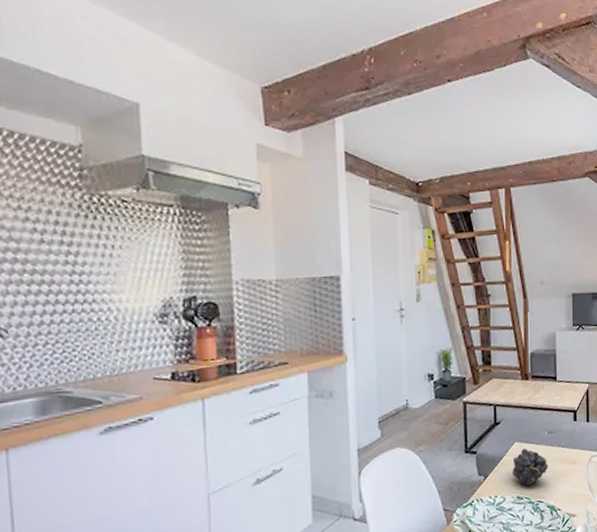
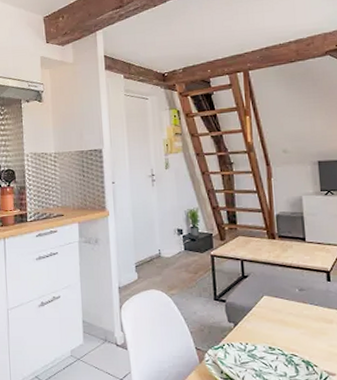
fruit: present [512,448,549,486] -> none [262,302,302,339]

